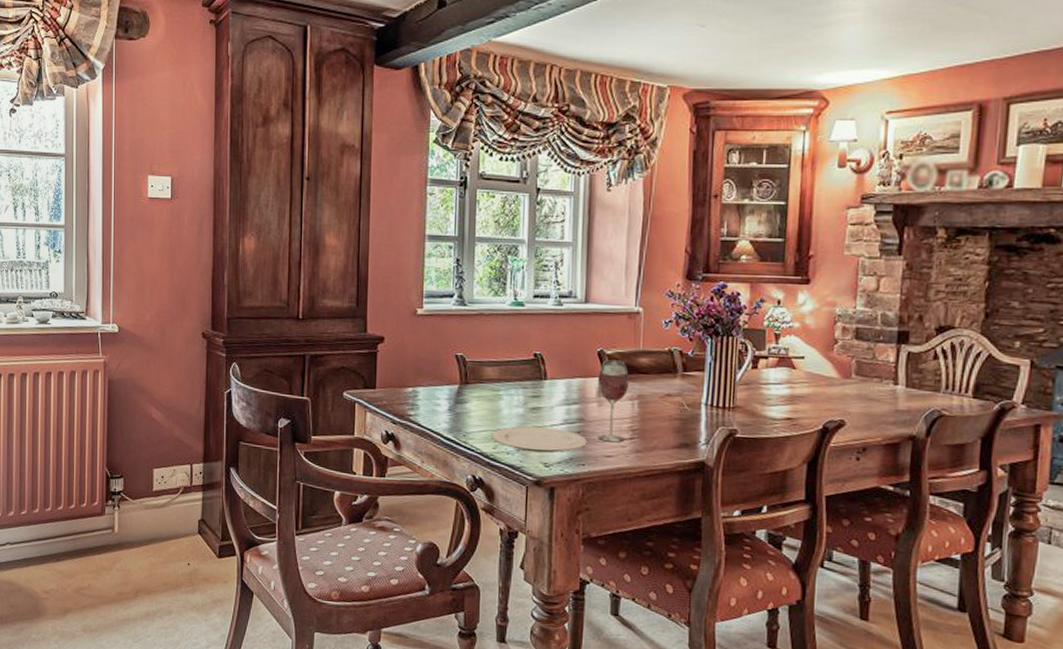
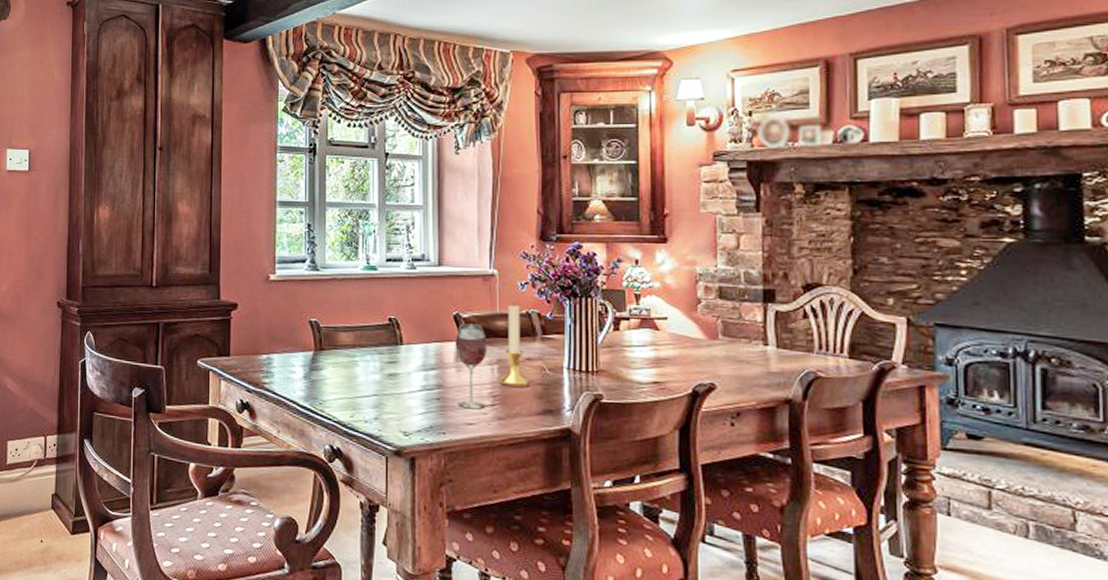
plate: present [492,426,587,453] -> none [349,393,447,421]
candle holder: none [639,340,669,423] -> present [499,303,530,388]

